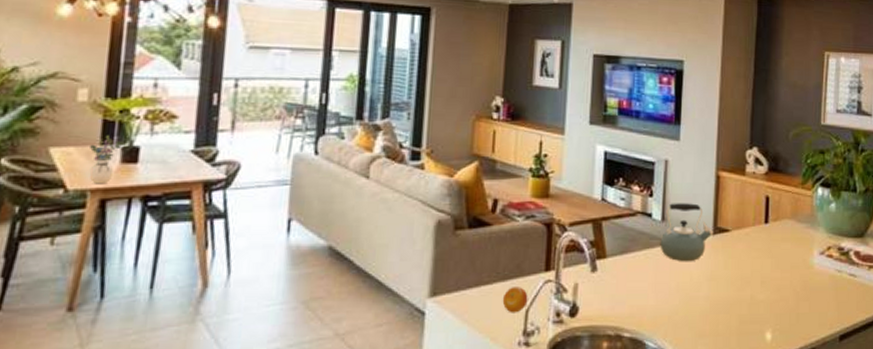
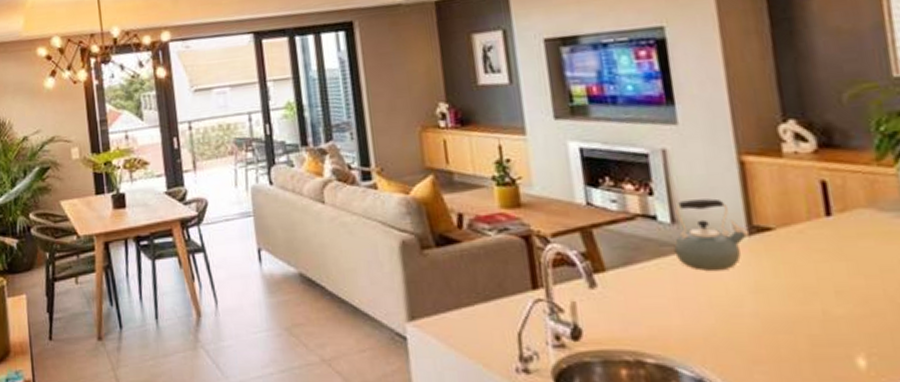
bouquet: present [90,135,126,184] -> none [88,186,114,230]
fruit: present [502,287,528,313] -> none [488,308,519,337]

